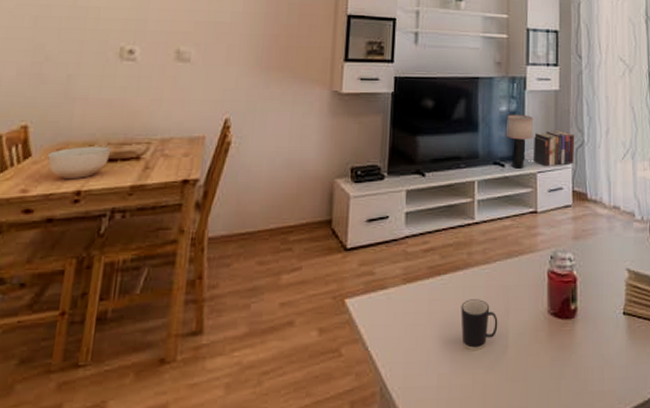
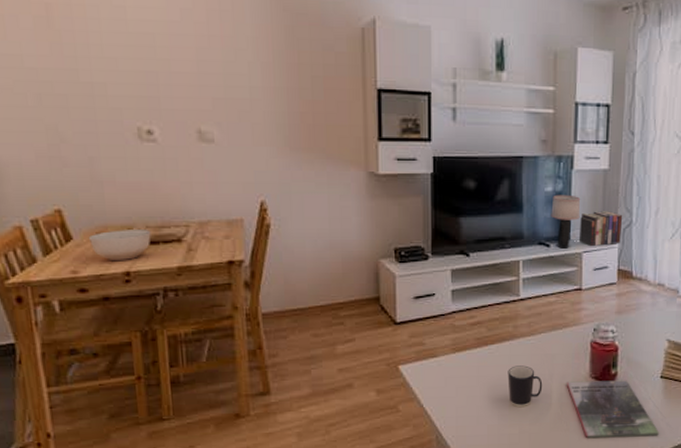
magazine: none [523,317,626,390] -> present [566,380,659,438]

